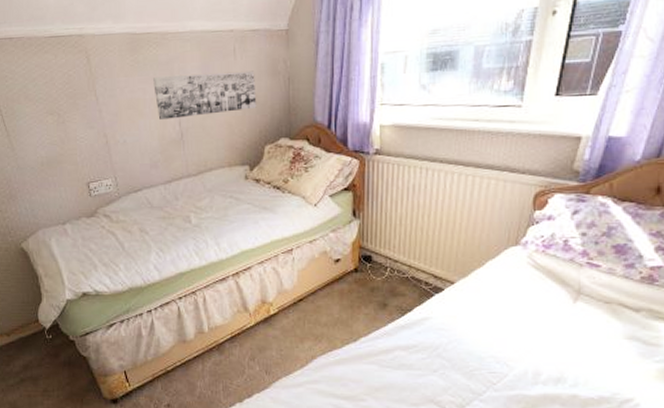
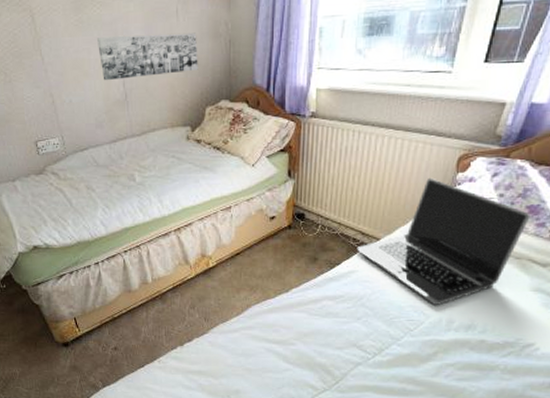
laptop: none [429,216,617,356] -> present [357,177,530,306]

